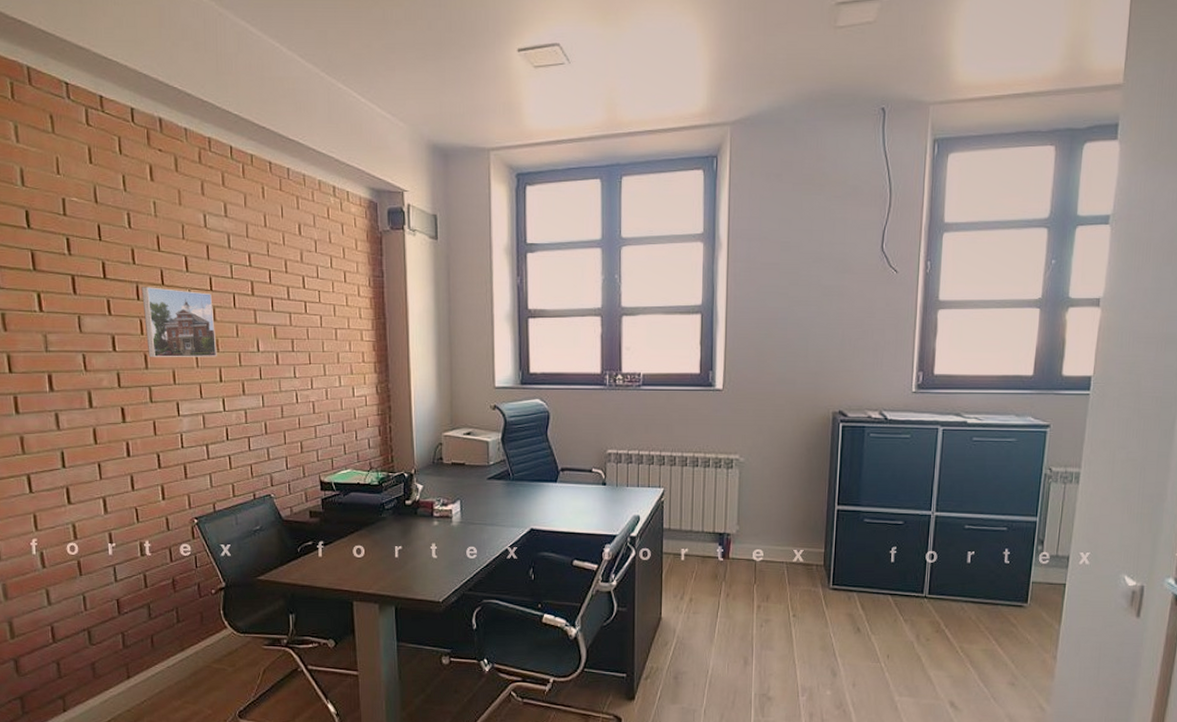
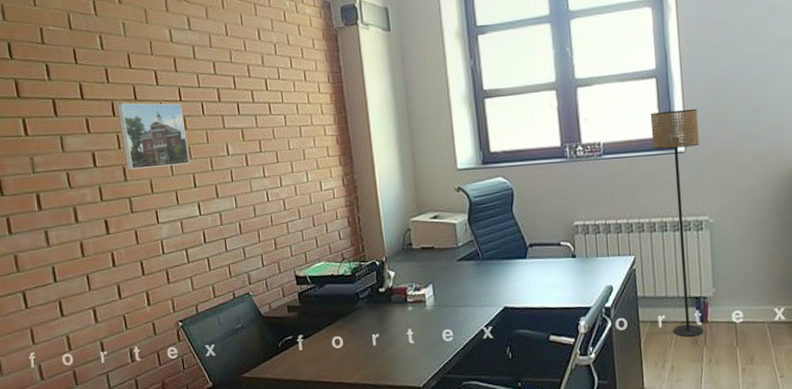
floor lamp: none [691,347,738,571] -> present [650,108,704,337]

